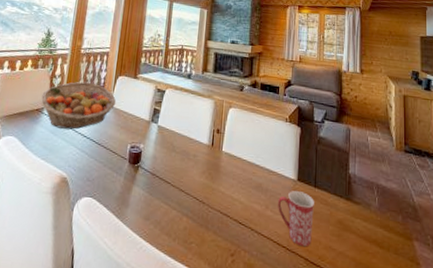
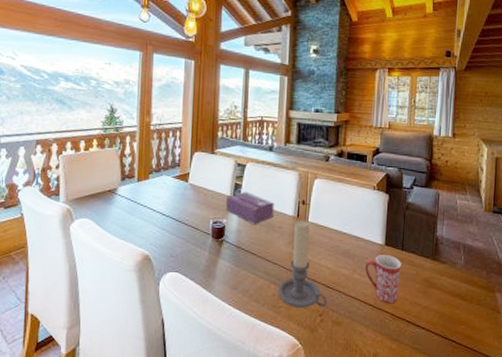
fruit basket: present [41,81,116,130] -> none [113,159,194,209]
tissue box: none [144,116,190,151] -> present [226,191,274,224]
candle holder: none [189,149,239,246] -> present [277,219,327,308]

